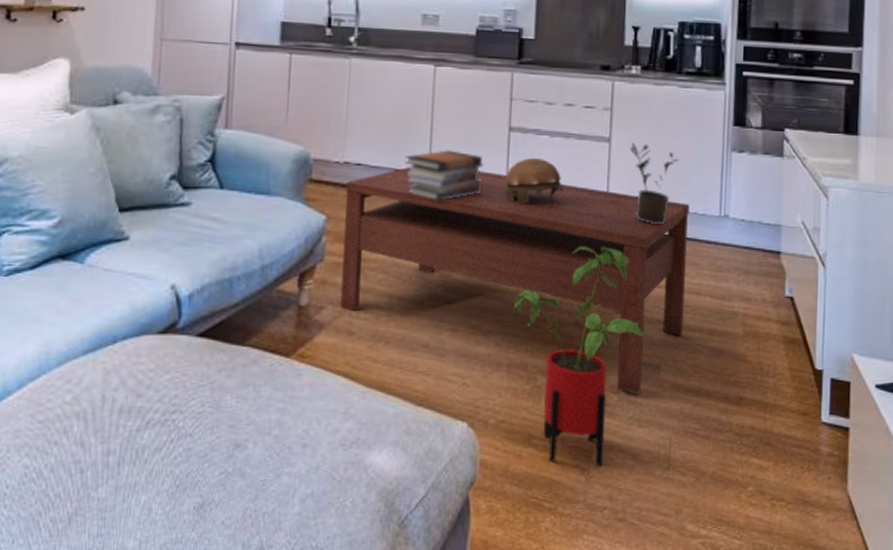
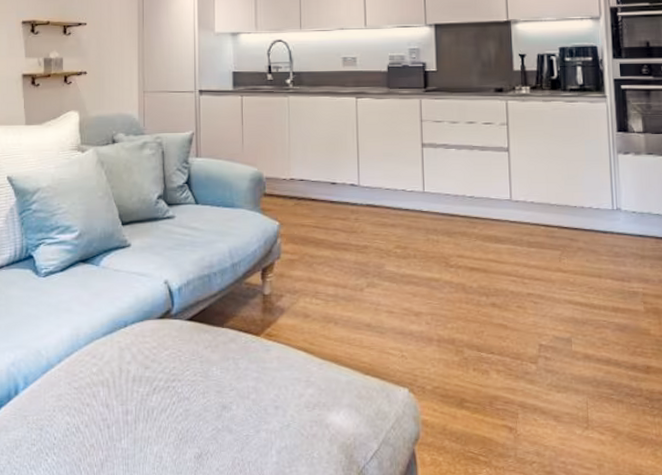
coffee table: present [340,167,690,394] -> none [293,180,589,364]
book stack: present [405,150,483,200] -> none [338,165,403,206]
decorative bowl: present [505,158,565,204] -> none [422,168,473,206]
house plant: present [513,247,646,467] -> none [438,239,556,426]
potted plant: present [630,143,679,225] -> none [527,151,571,219]

